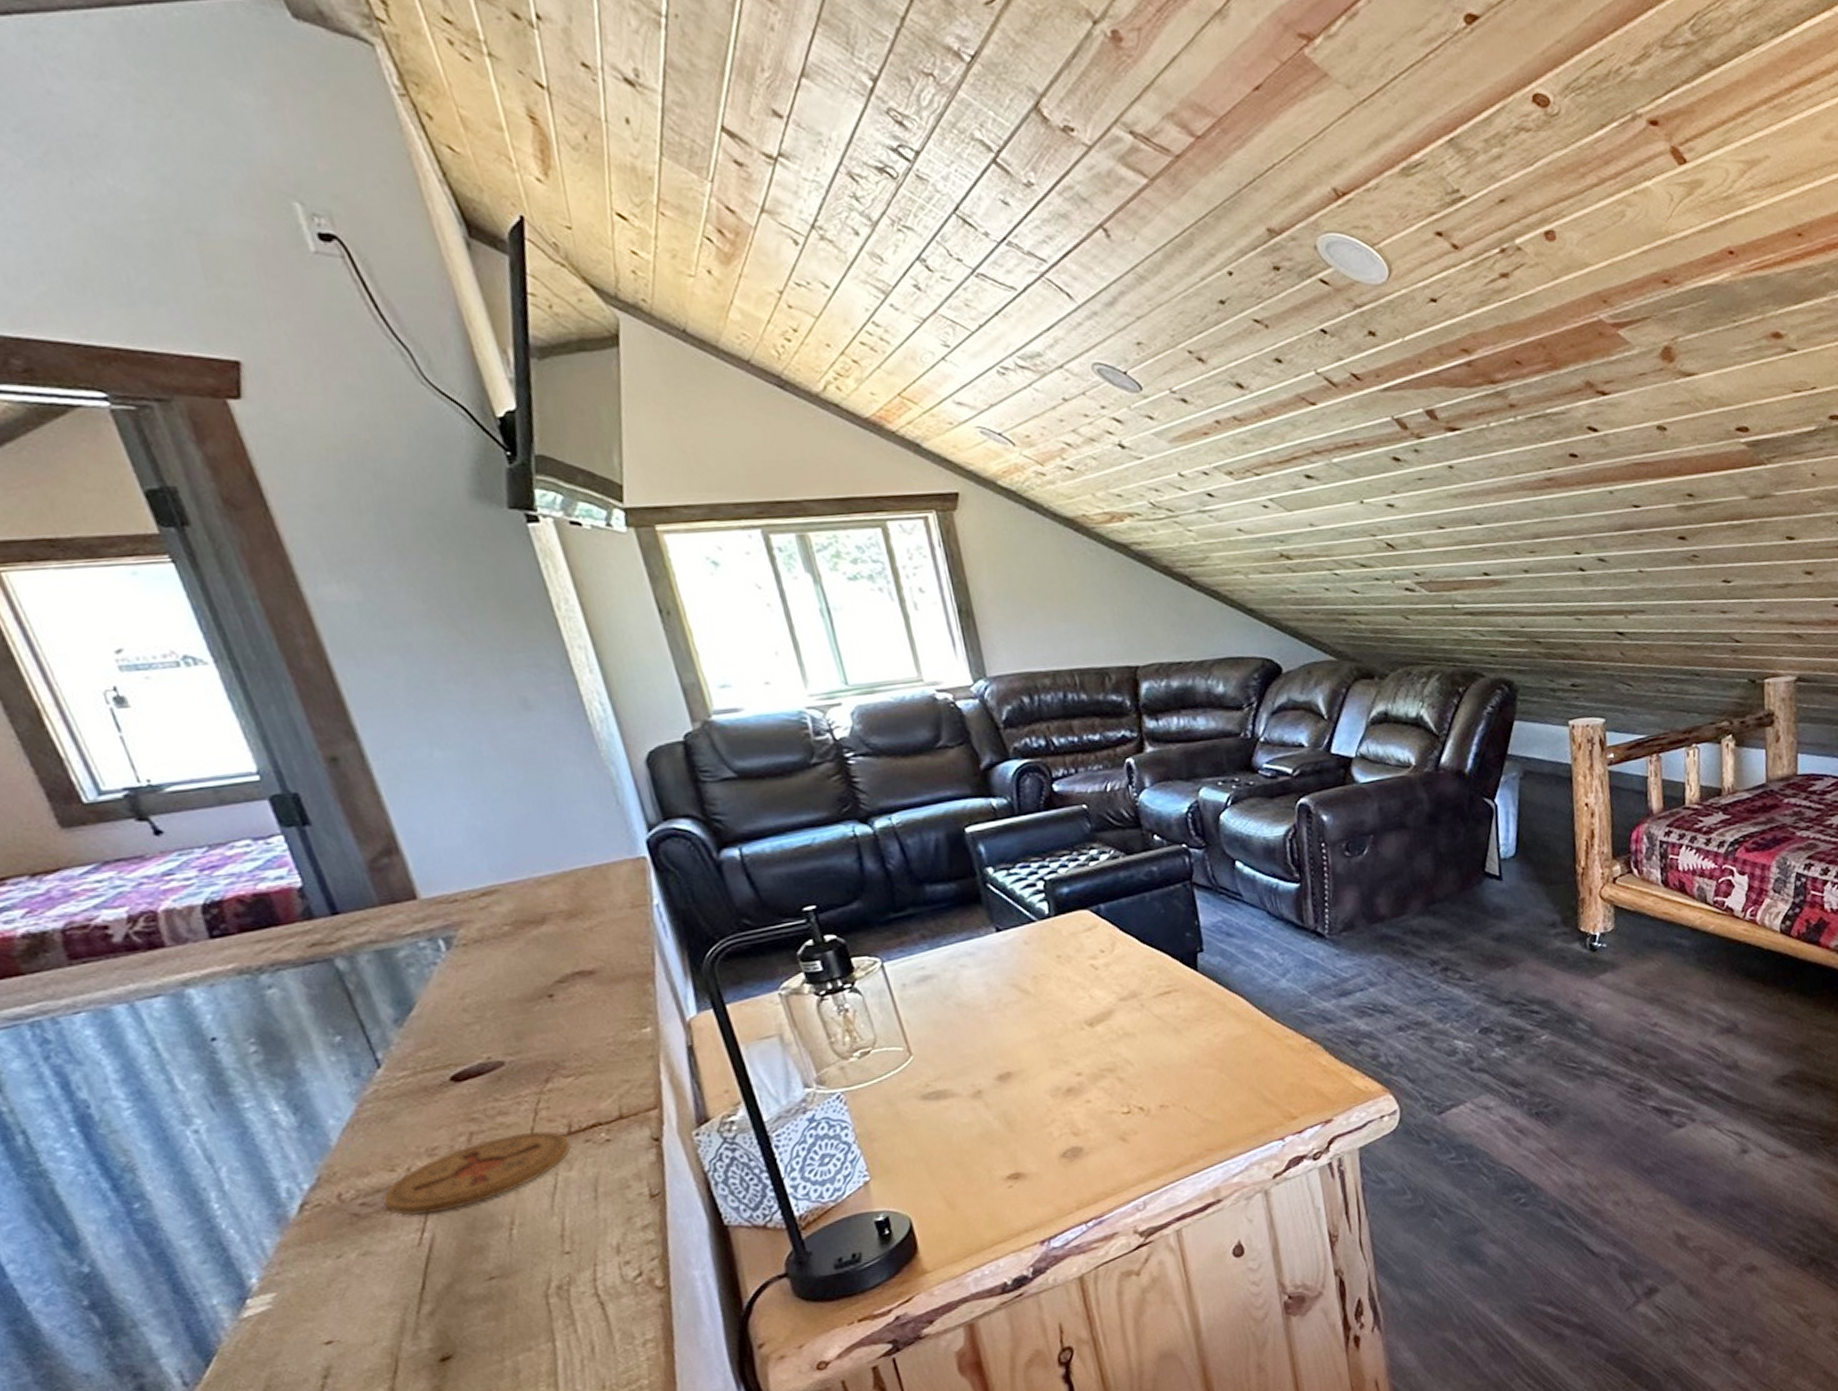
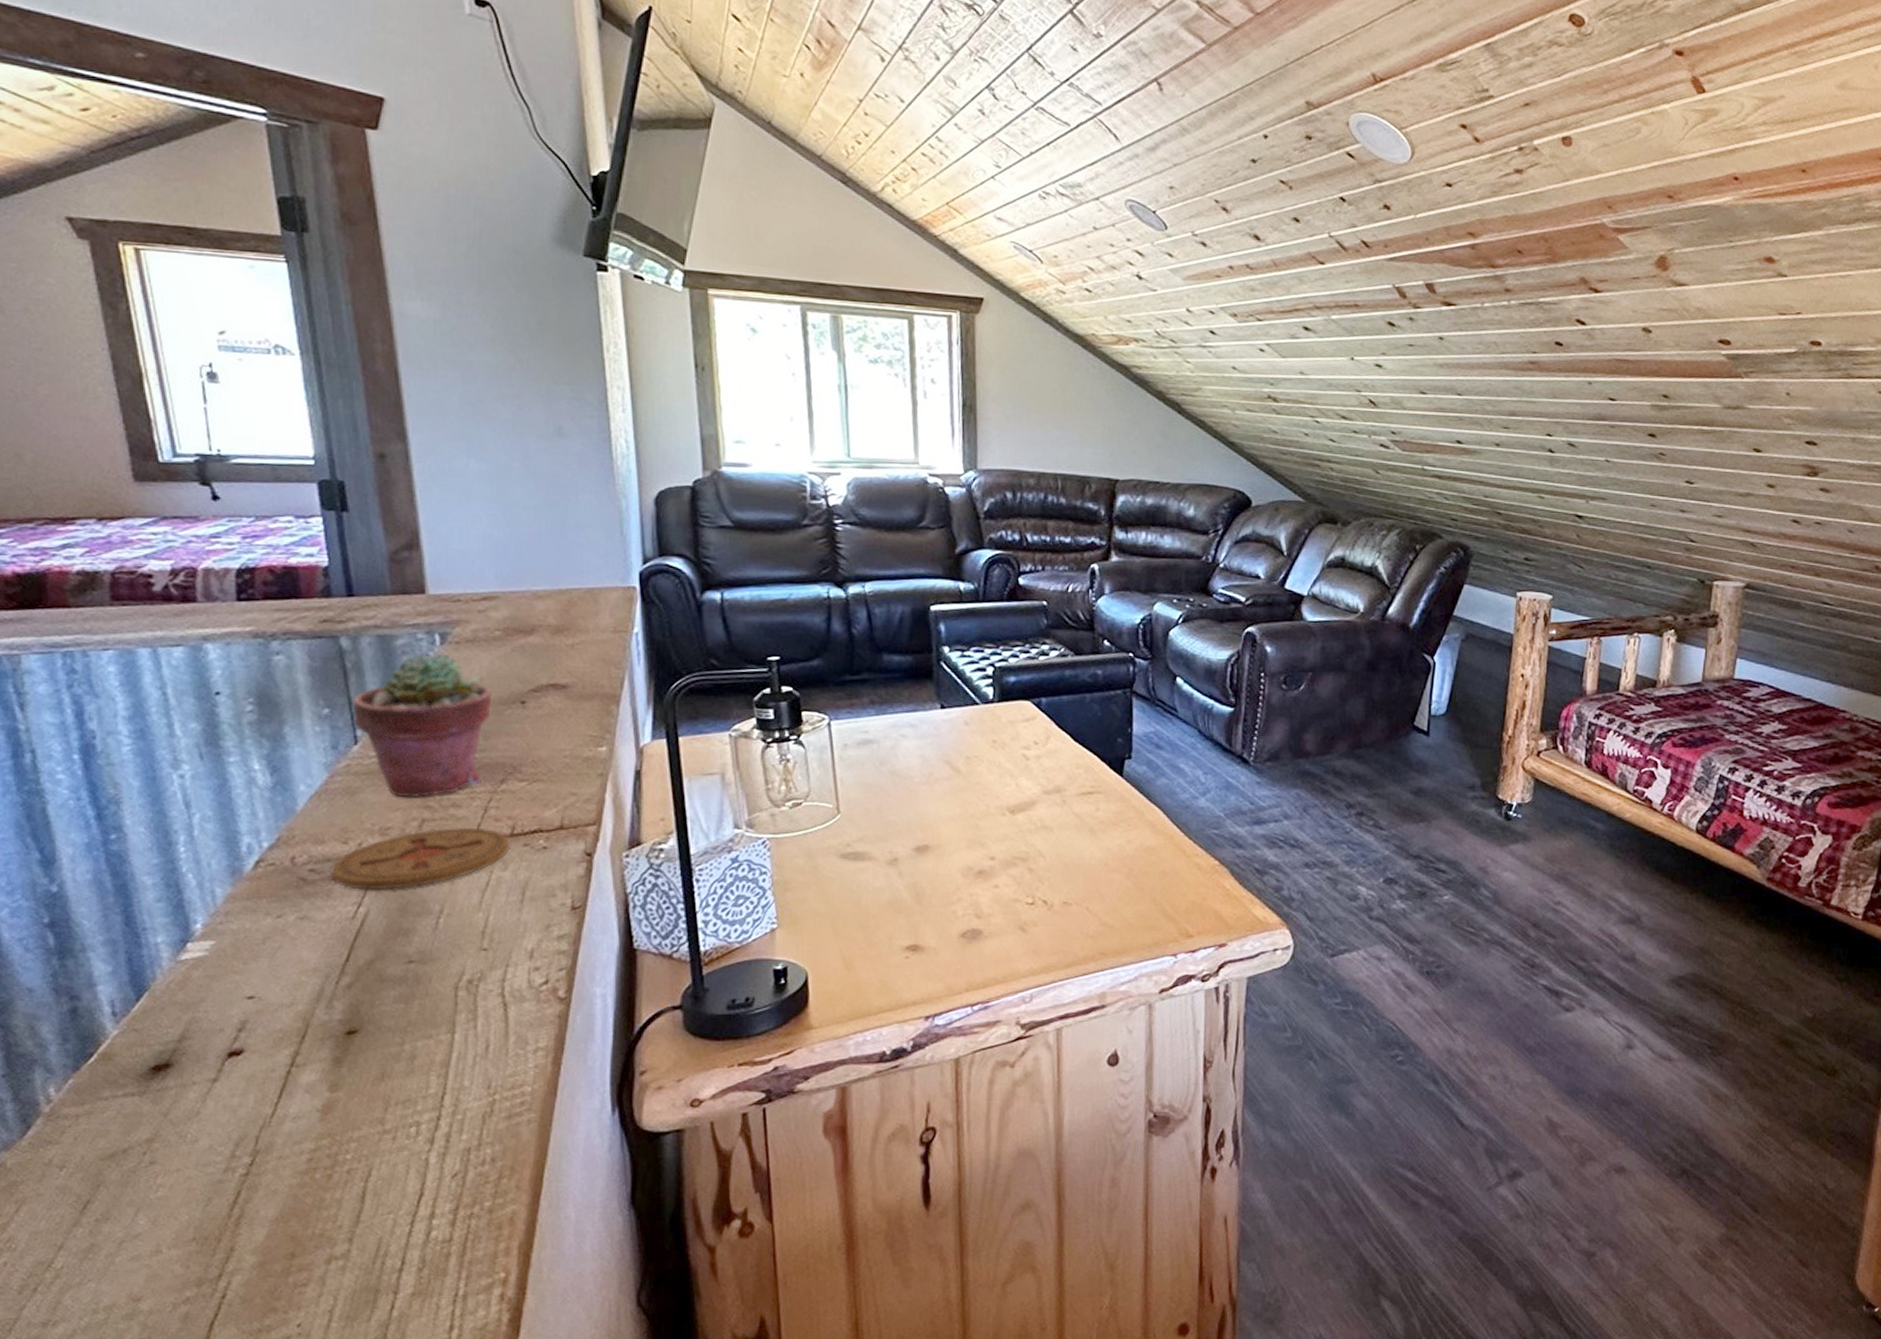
potted succulent: none [364,958,525,1115] -> present [352,653,493,798]

